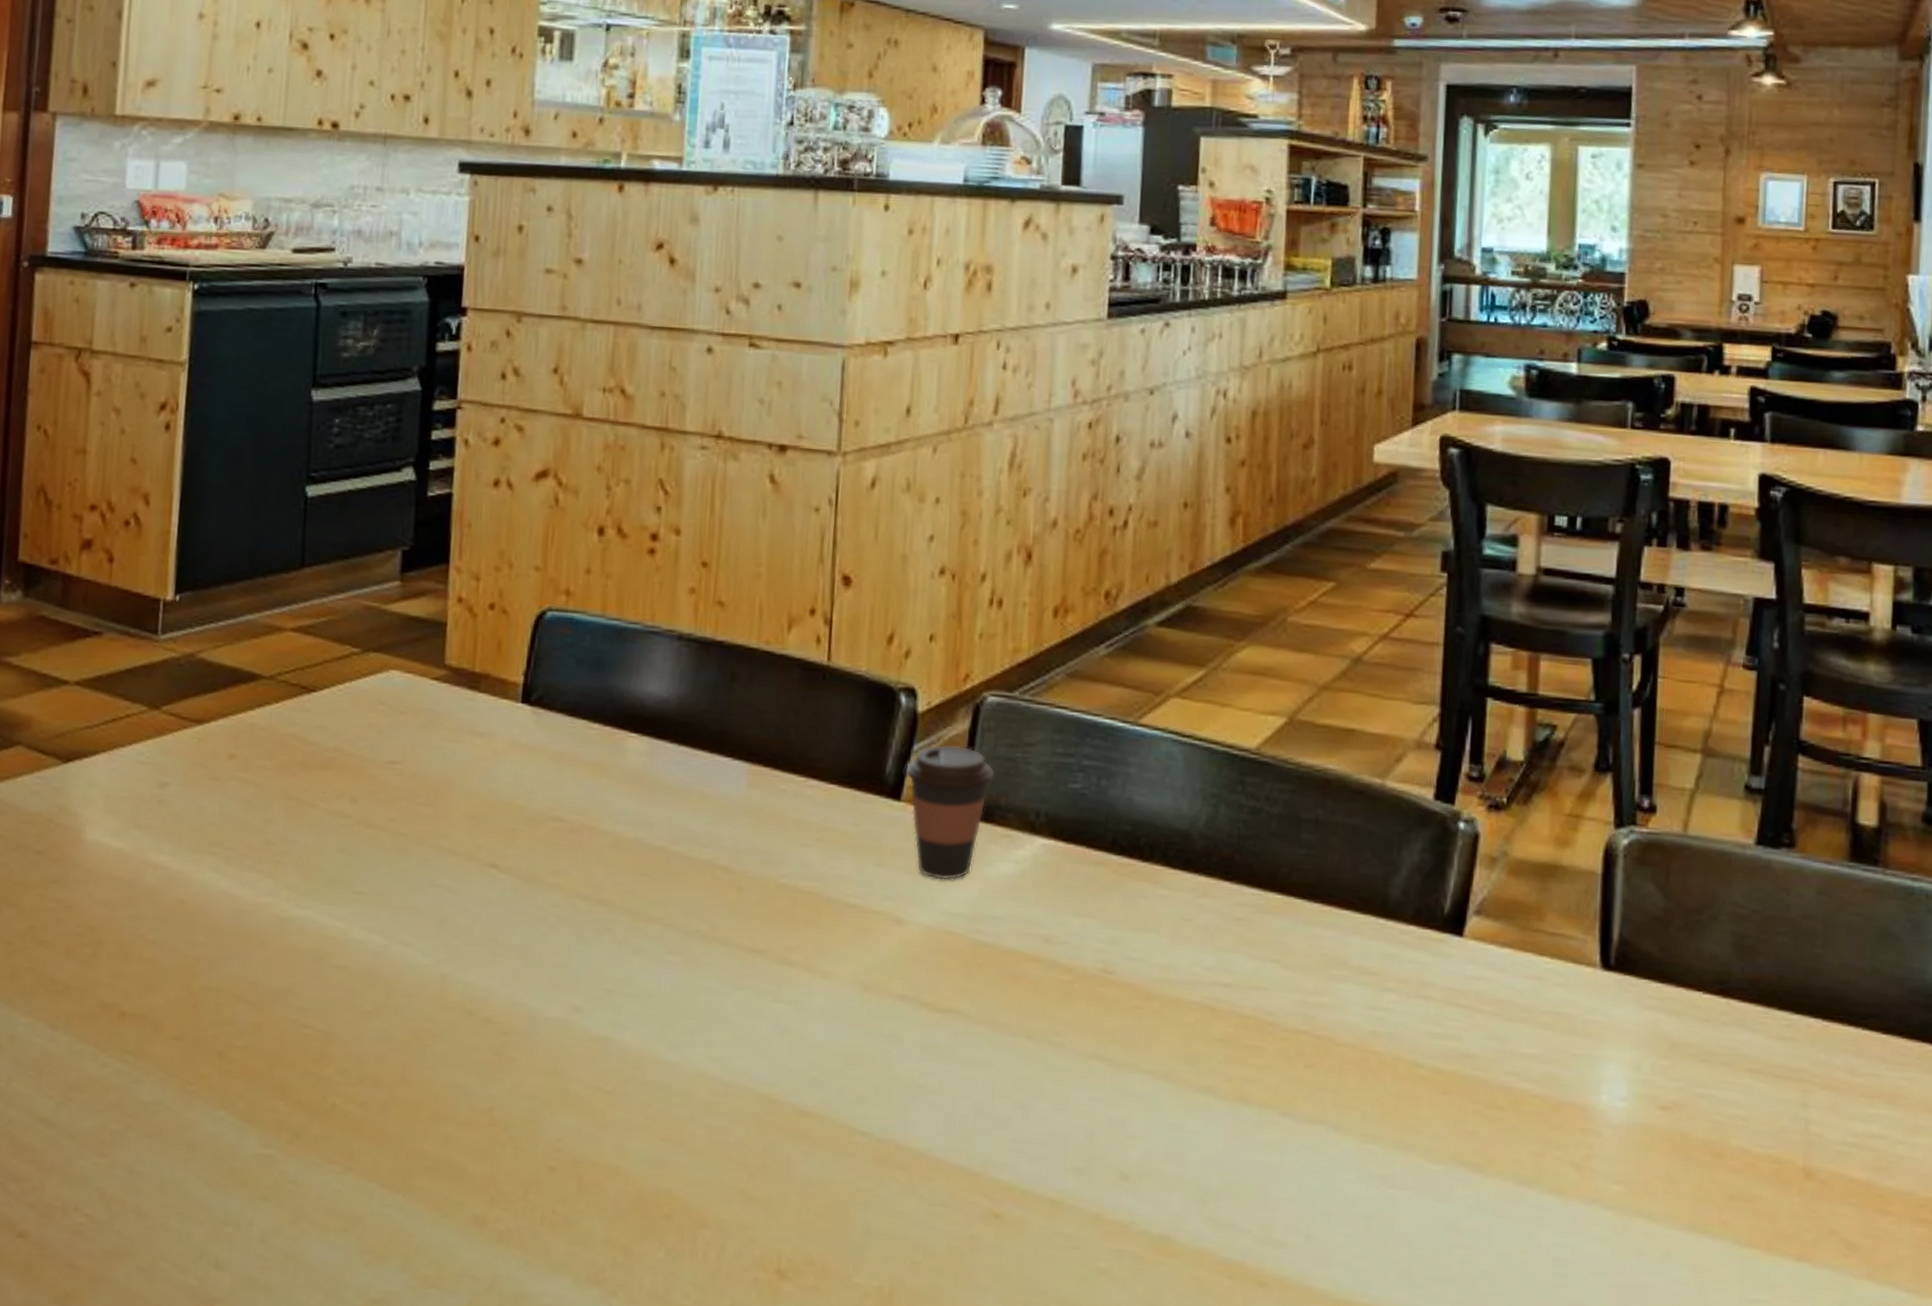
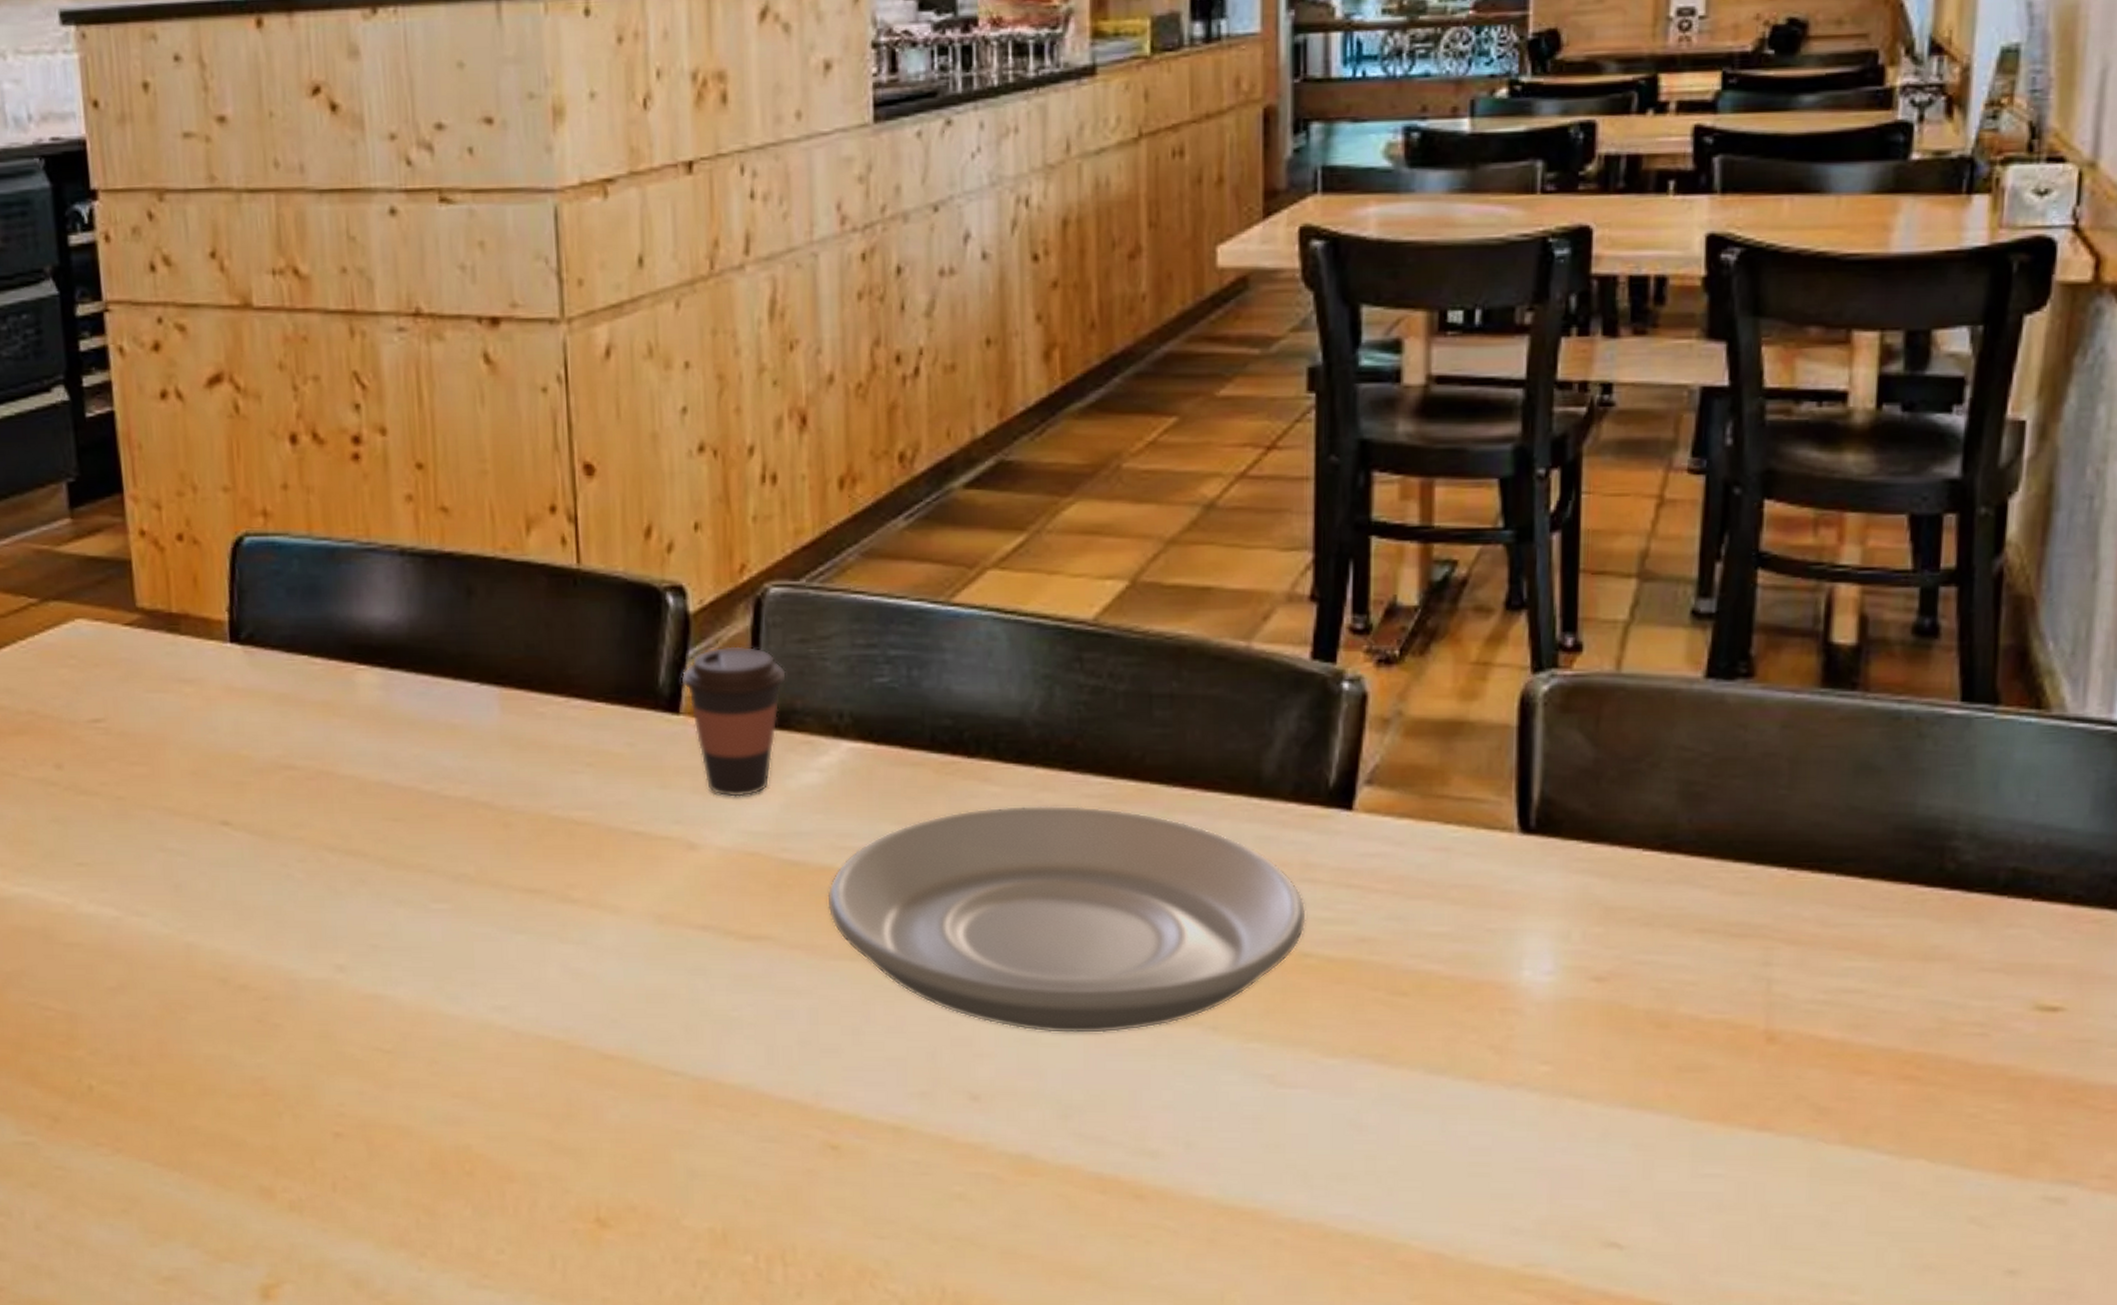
plate: none [1011,908,1420,1125] -> present [827,805,1306,1034]

